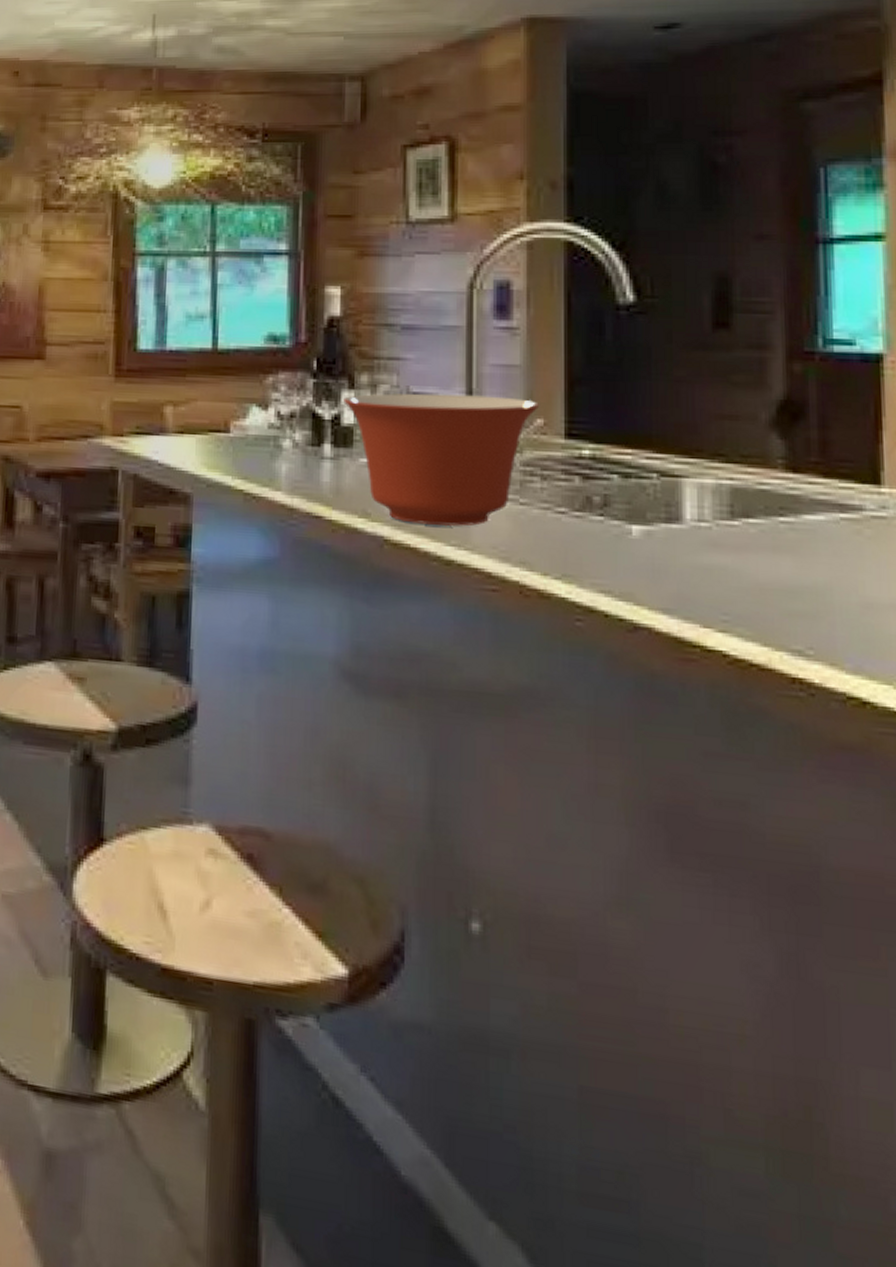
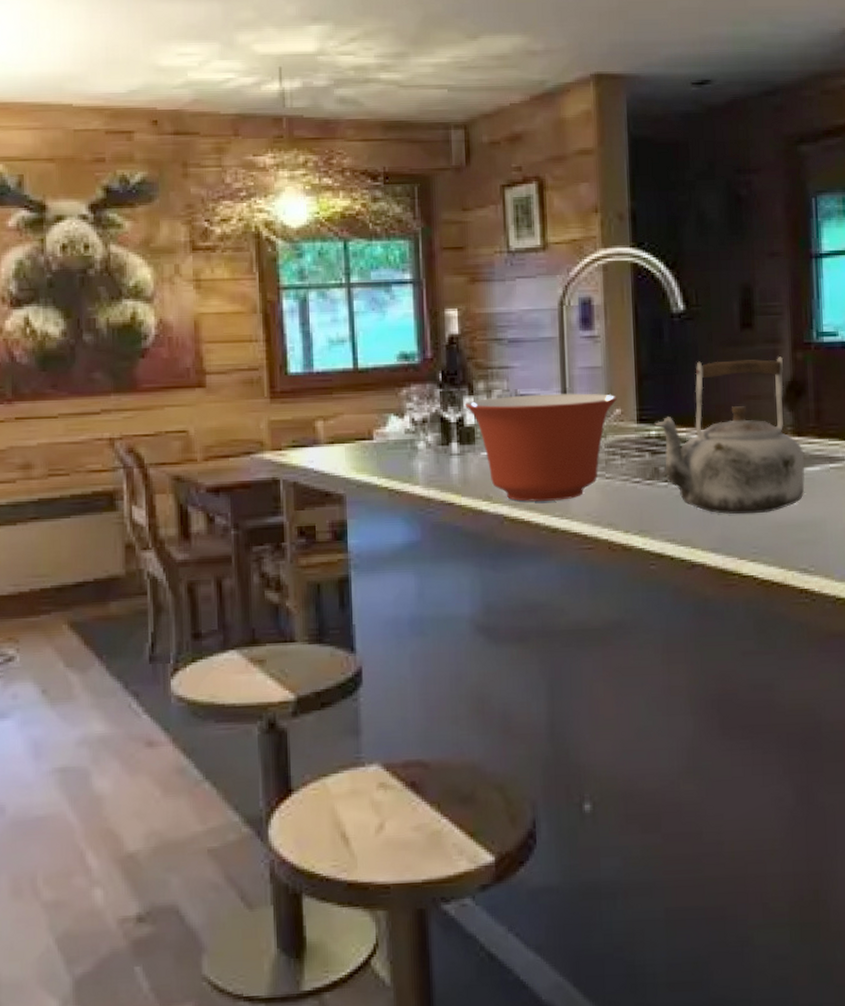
kettle: none [589,366,803,570] -> present [655,356,805,515]

